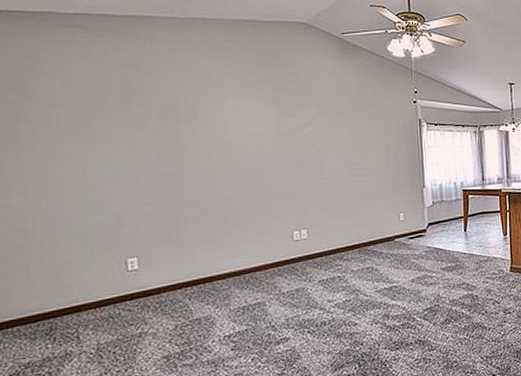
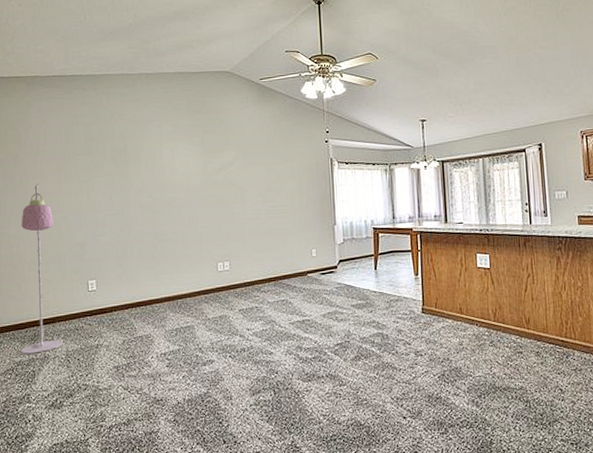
floor lamp: none [28,144,91,353] -> present [20,184,62,354]

